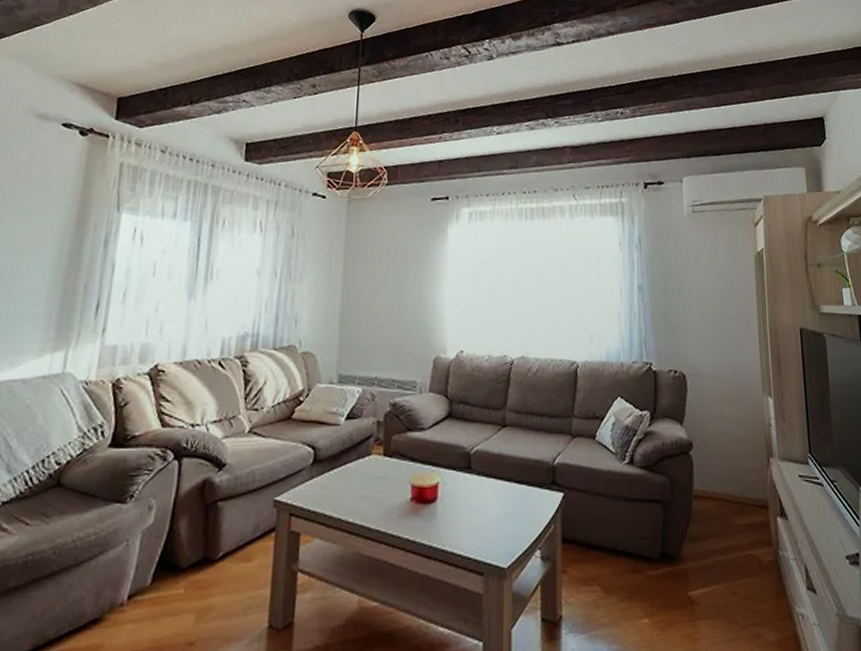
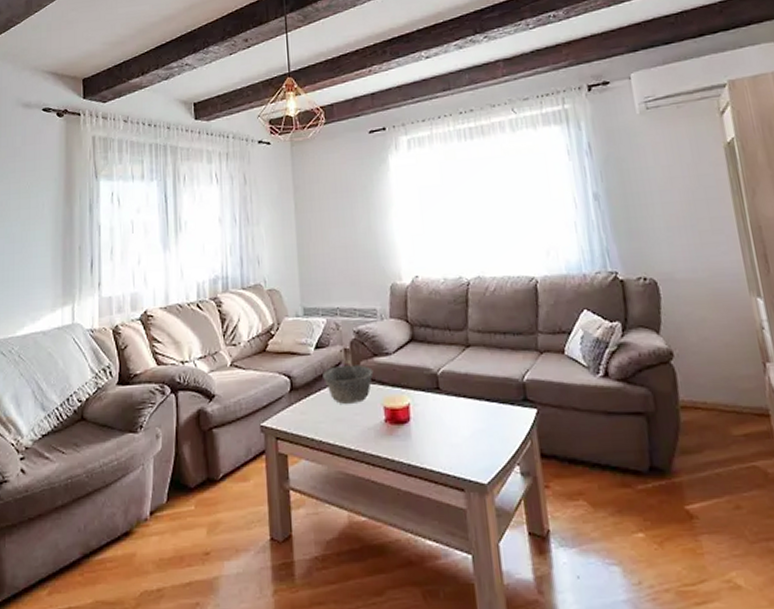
bowl: none [350,439,405,480] -> present [323,365,374,404]

